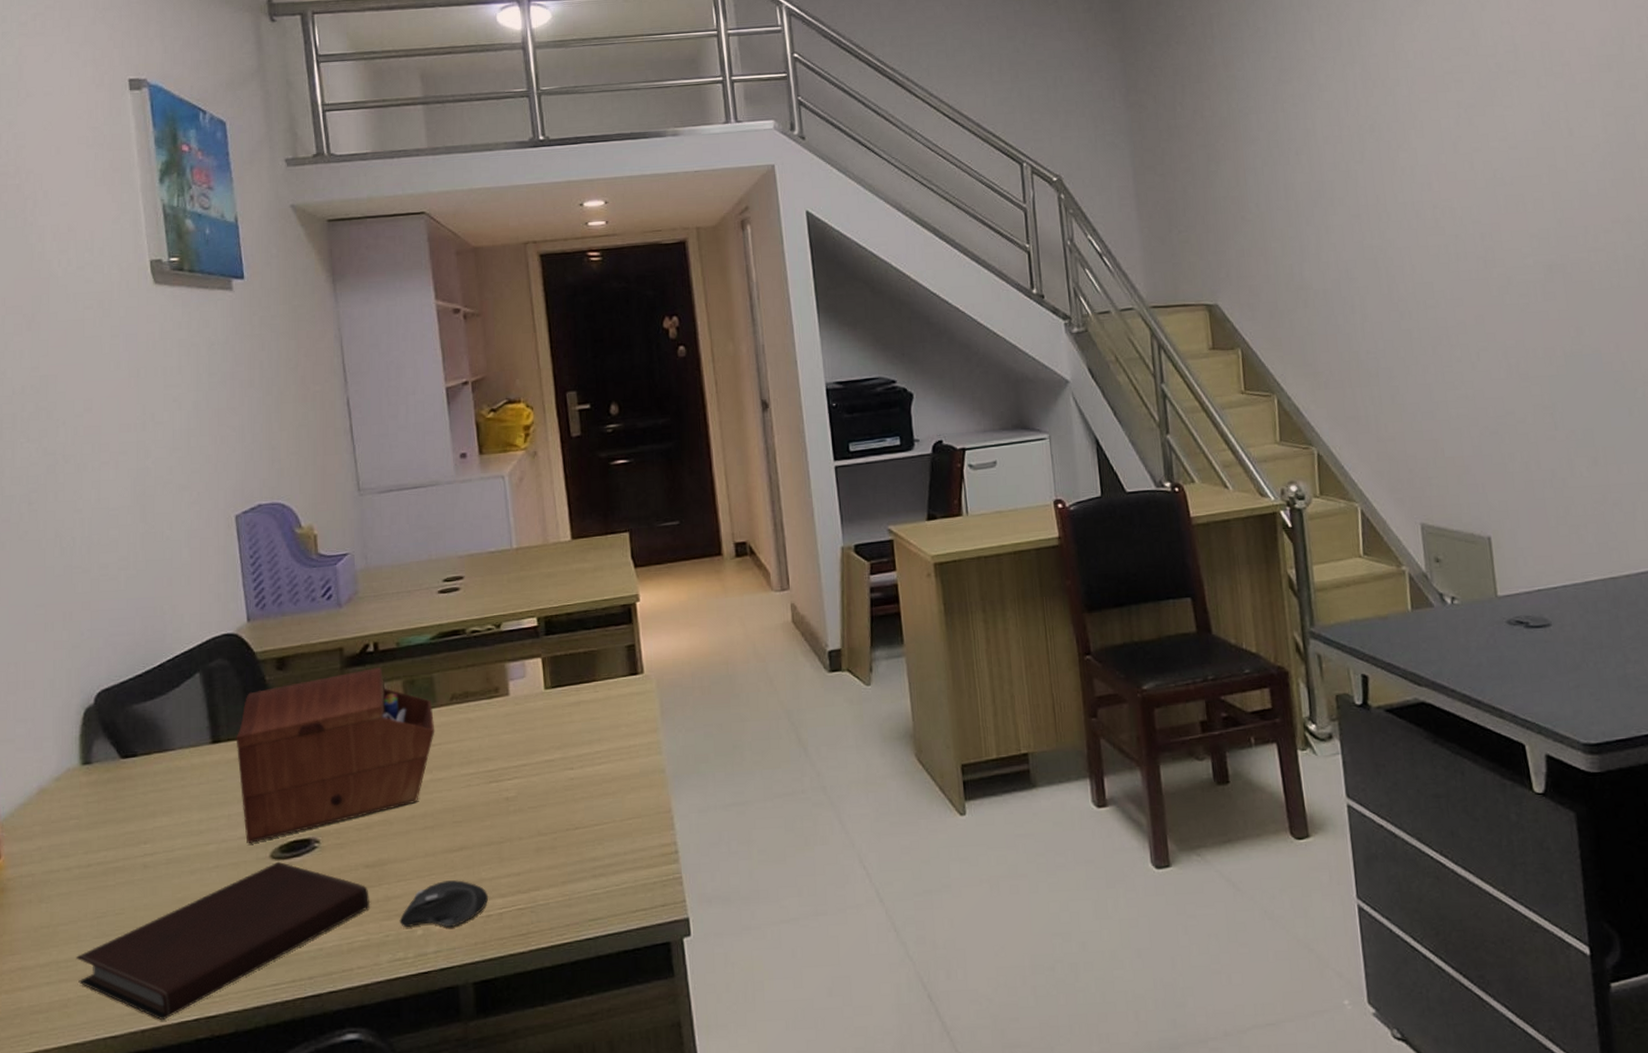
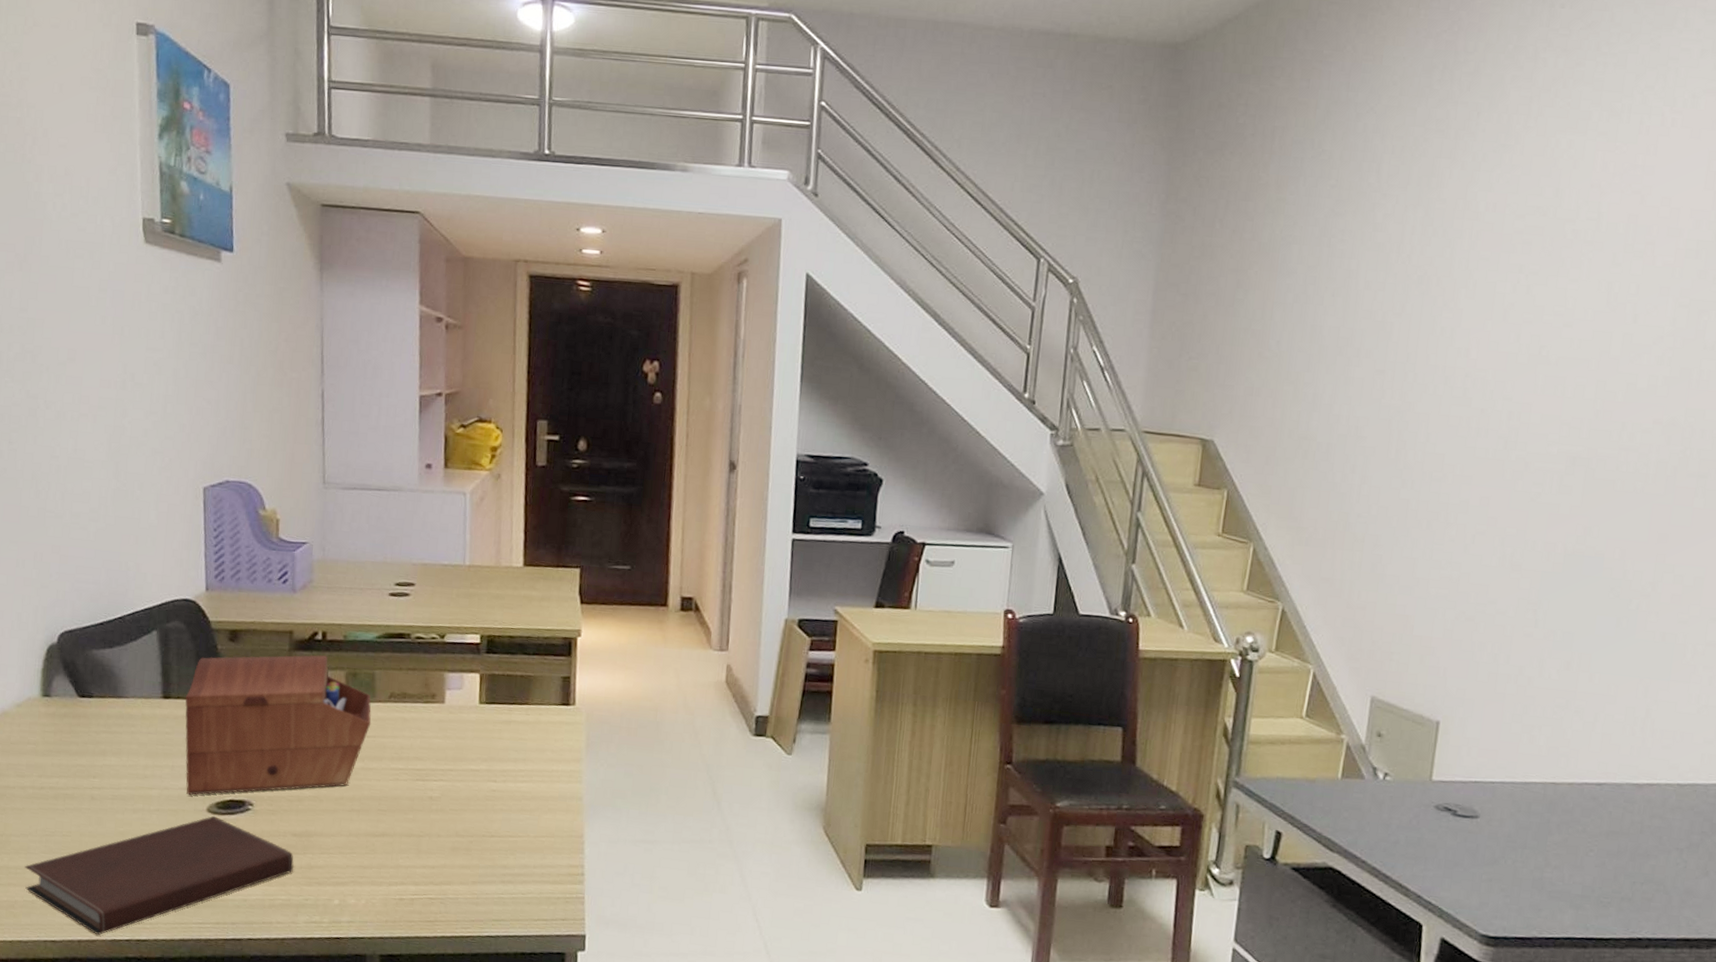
computer mouse: present [399,880,489,928] -> none [319,860,403,903]

